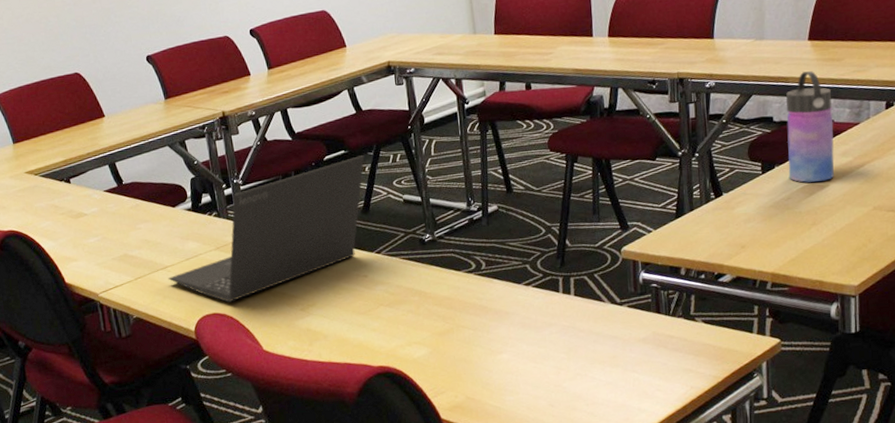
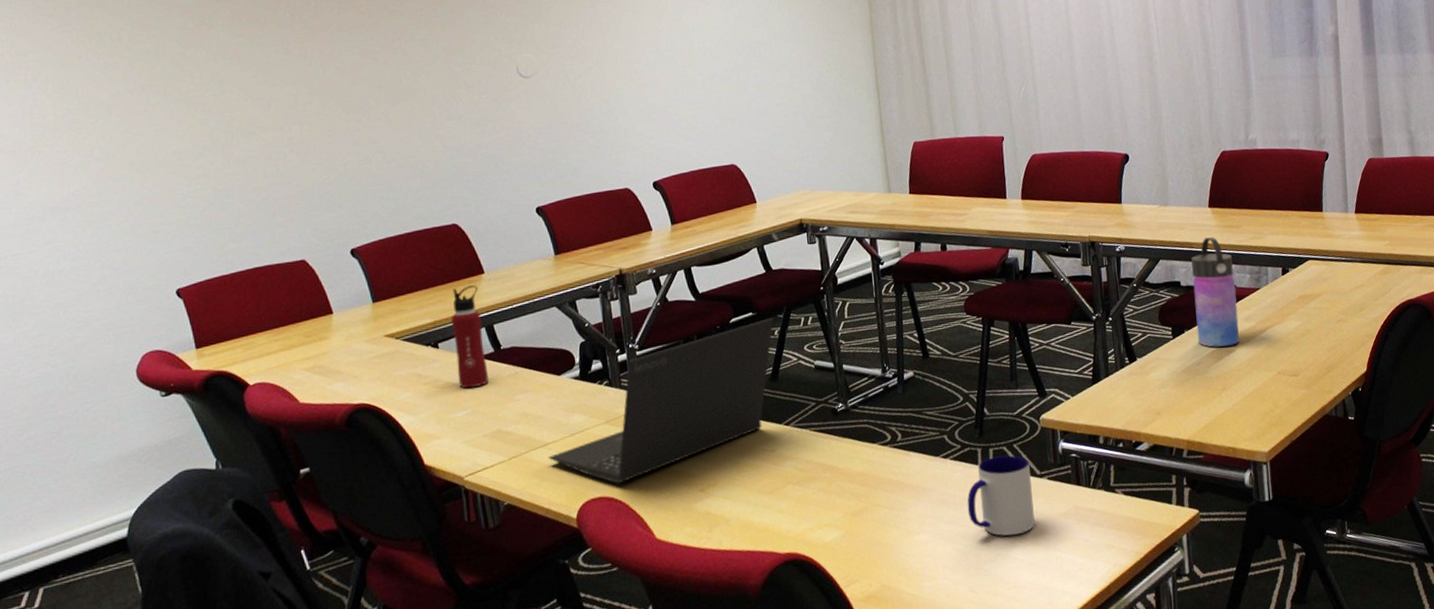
water bottle: none [79,128,115,218] -> present [451,285,490,389]
mug: none [548,284,614,358] -> present [967,455,1035,536]

